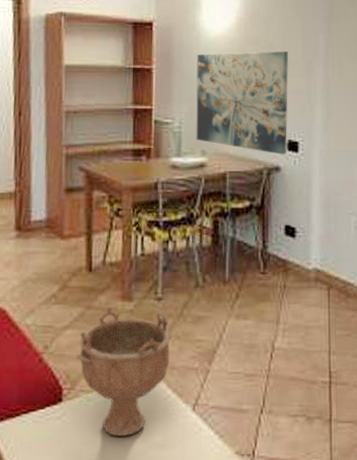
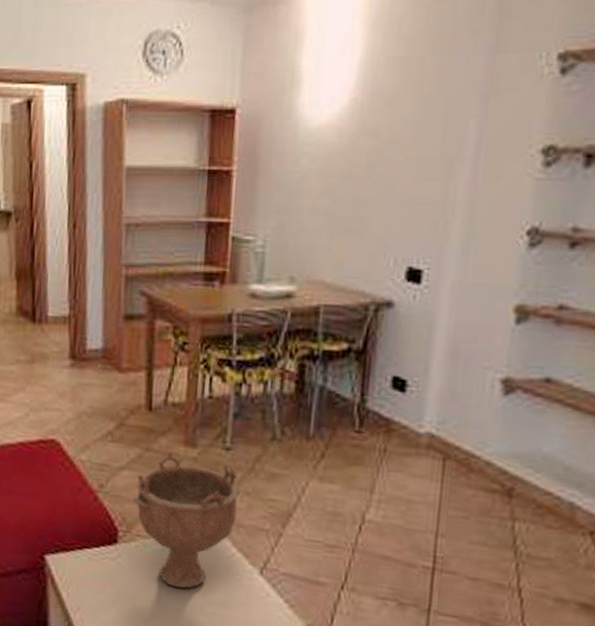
wall art: present [196,51,288,155] -> none [283,145,420,287]

